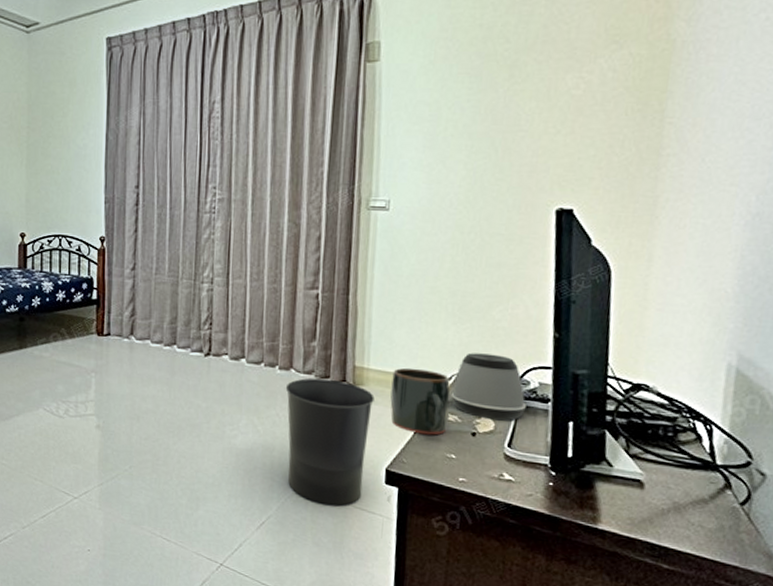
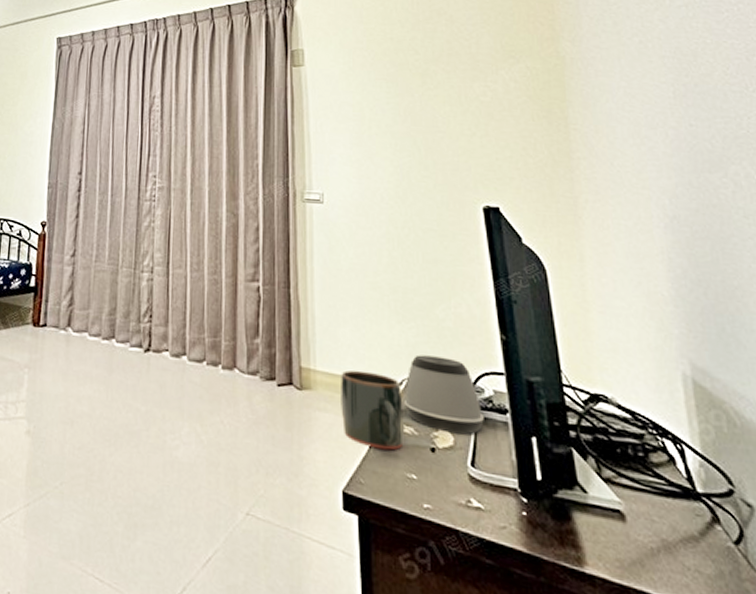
waste bin: present [285,378,375,506] -> none [229,379,324,538]

